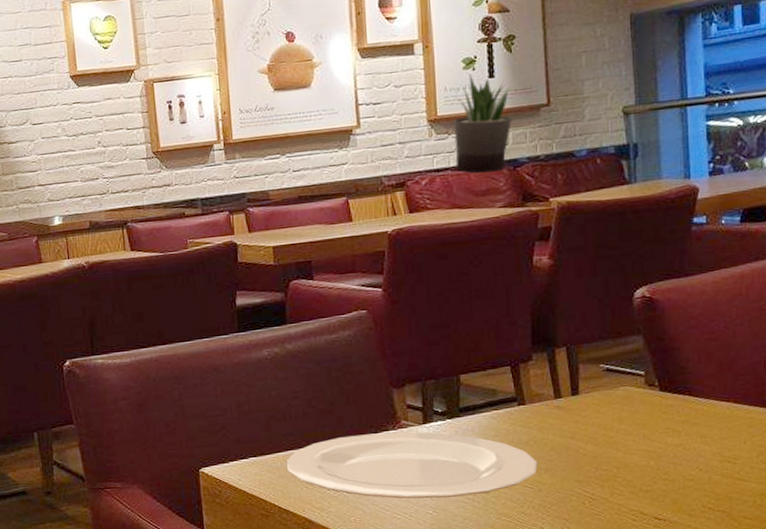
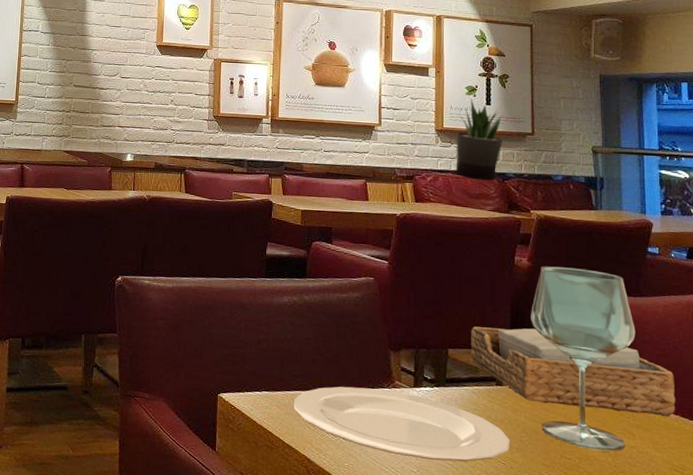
napkin holder: none [485,335,727,416] -> present [471,326,676,416]
wine glass: none [554,256,680,456] -> present [530,266,636,452]

